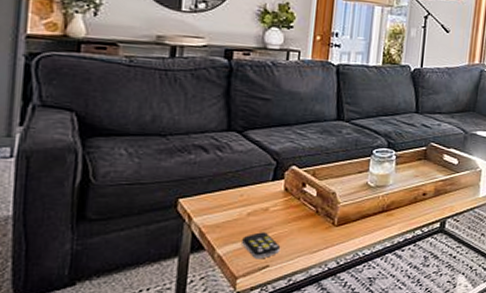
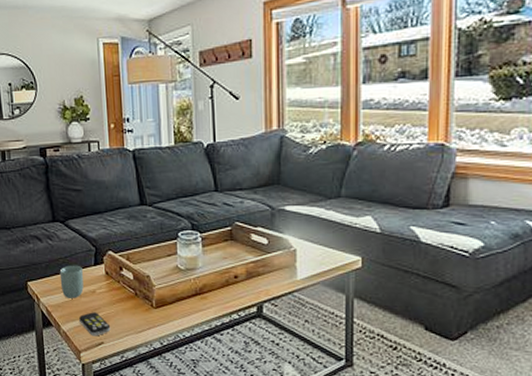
cup: none [224,180,256,217] -> present [59,265,84,299]

